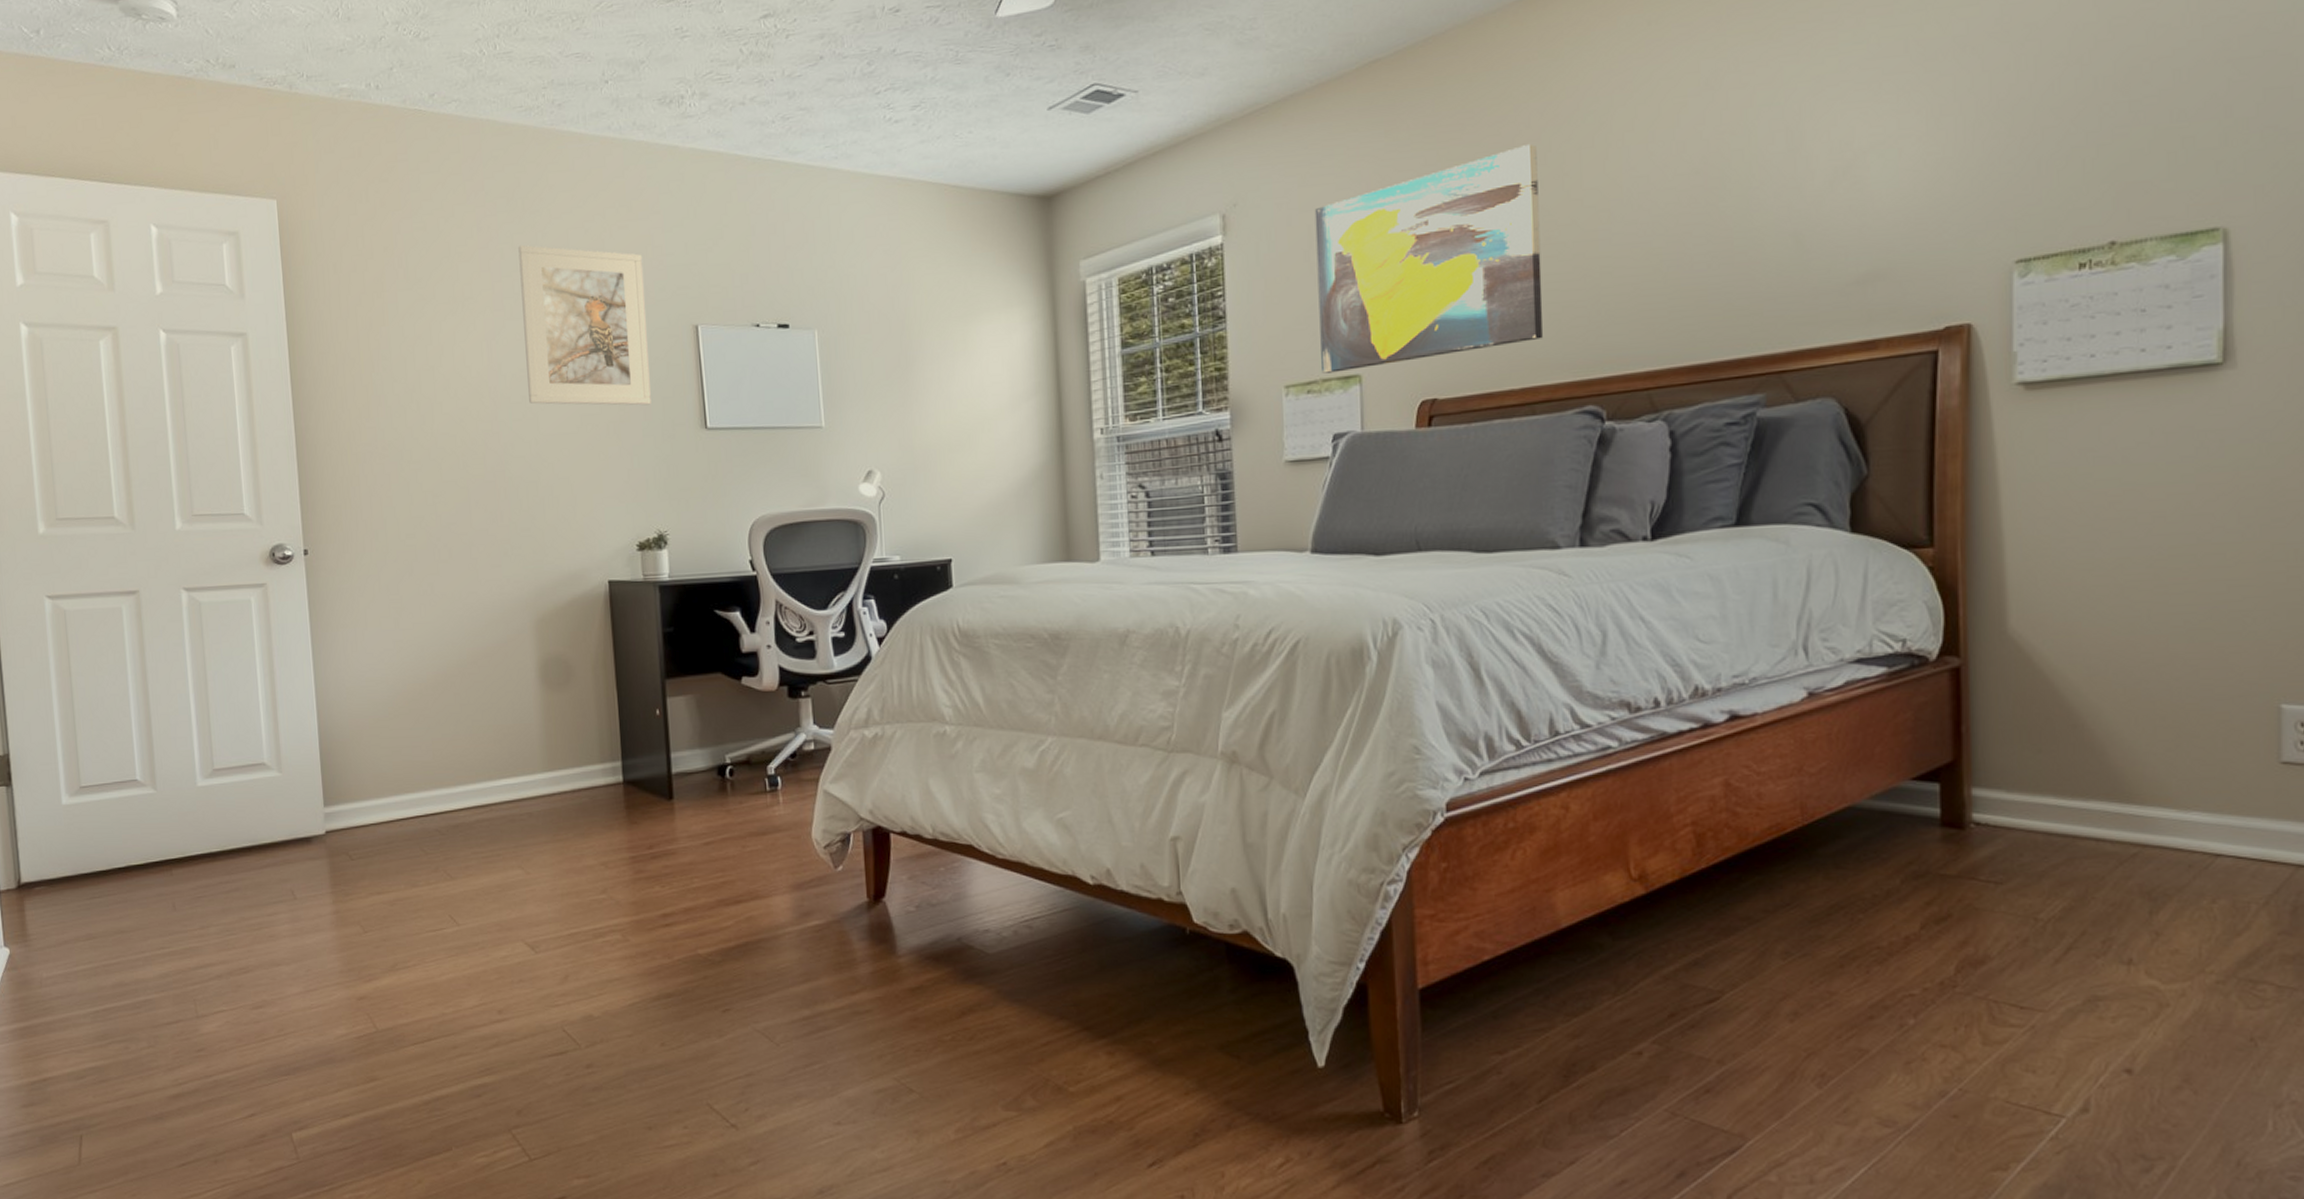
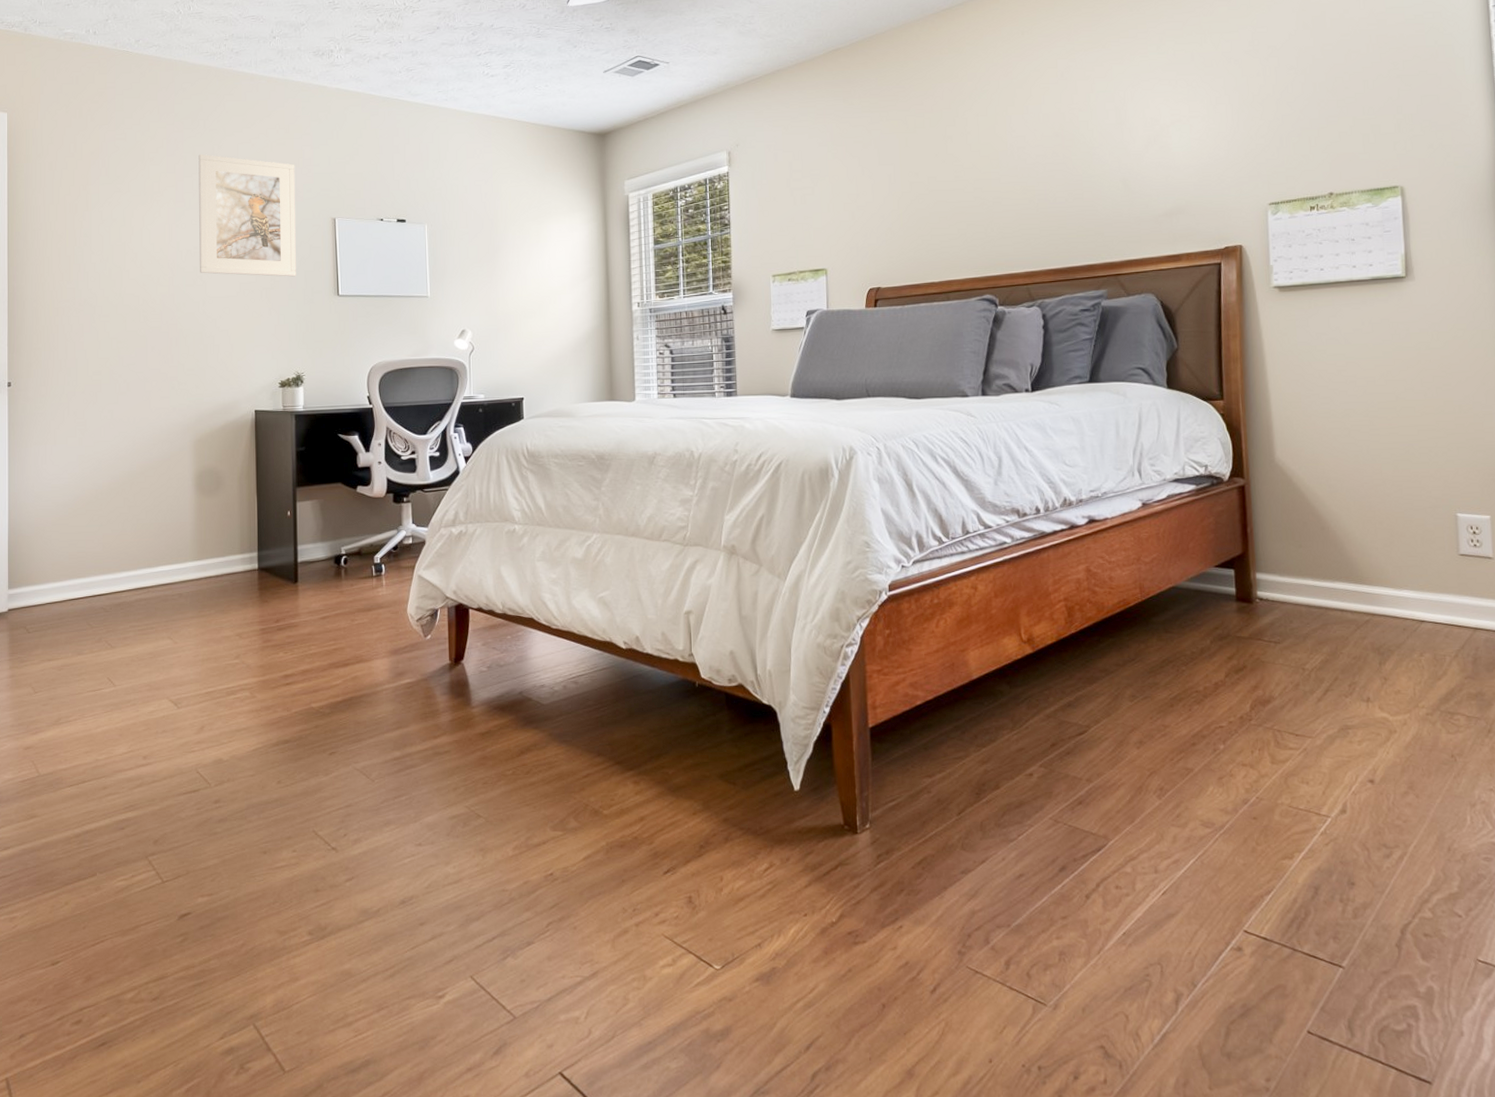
wall art: present [1314,144,1543,374] -> none [794,112,954,267]

